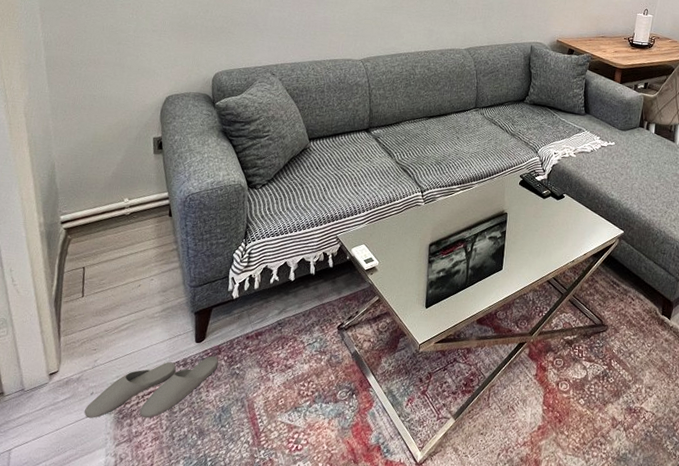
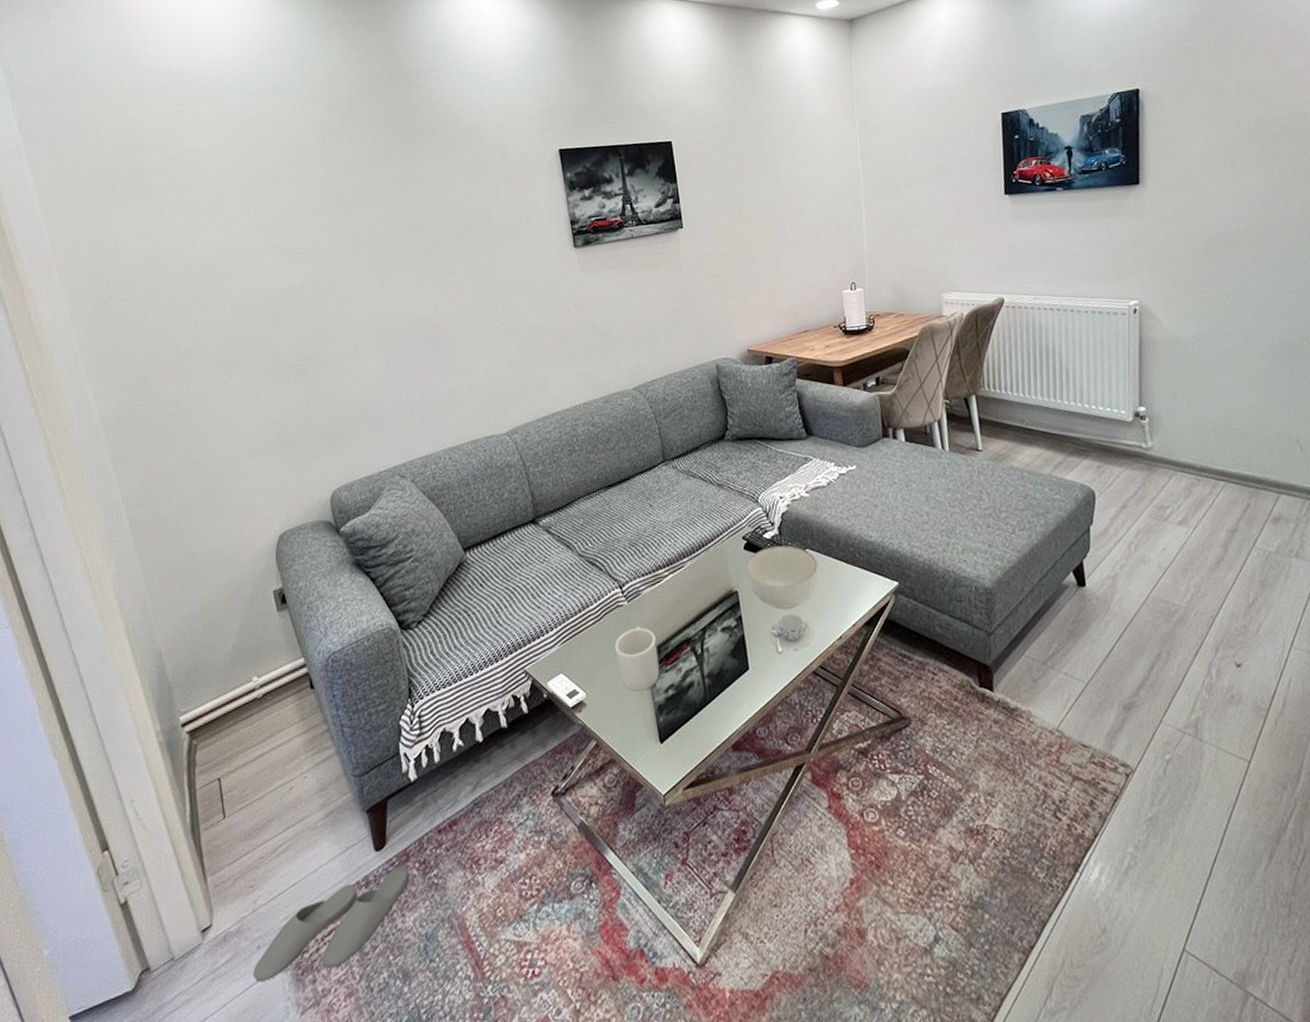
mug: none [407,222,440,269] -> present [614,626,660,692]
bowl: none [517,186,570,233] -> present [745,545,818,609]
teacup: none [523,236,556,263] -> present [770,613,814,653]

